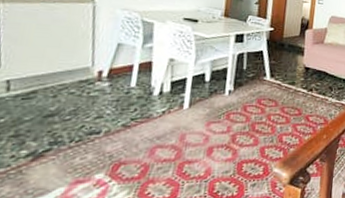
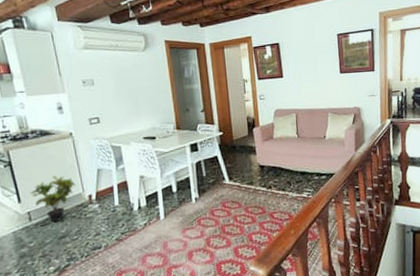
potted plant: none [16,42,85,97] -> present [30,176,76,223]

